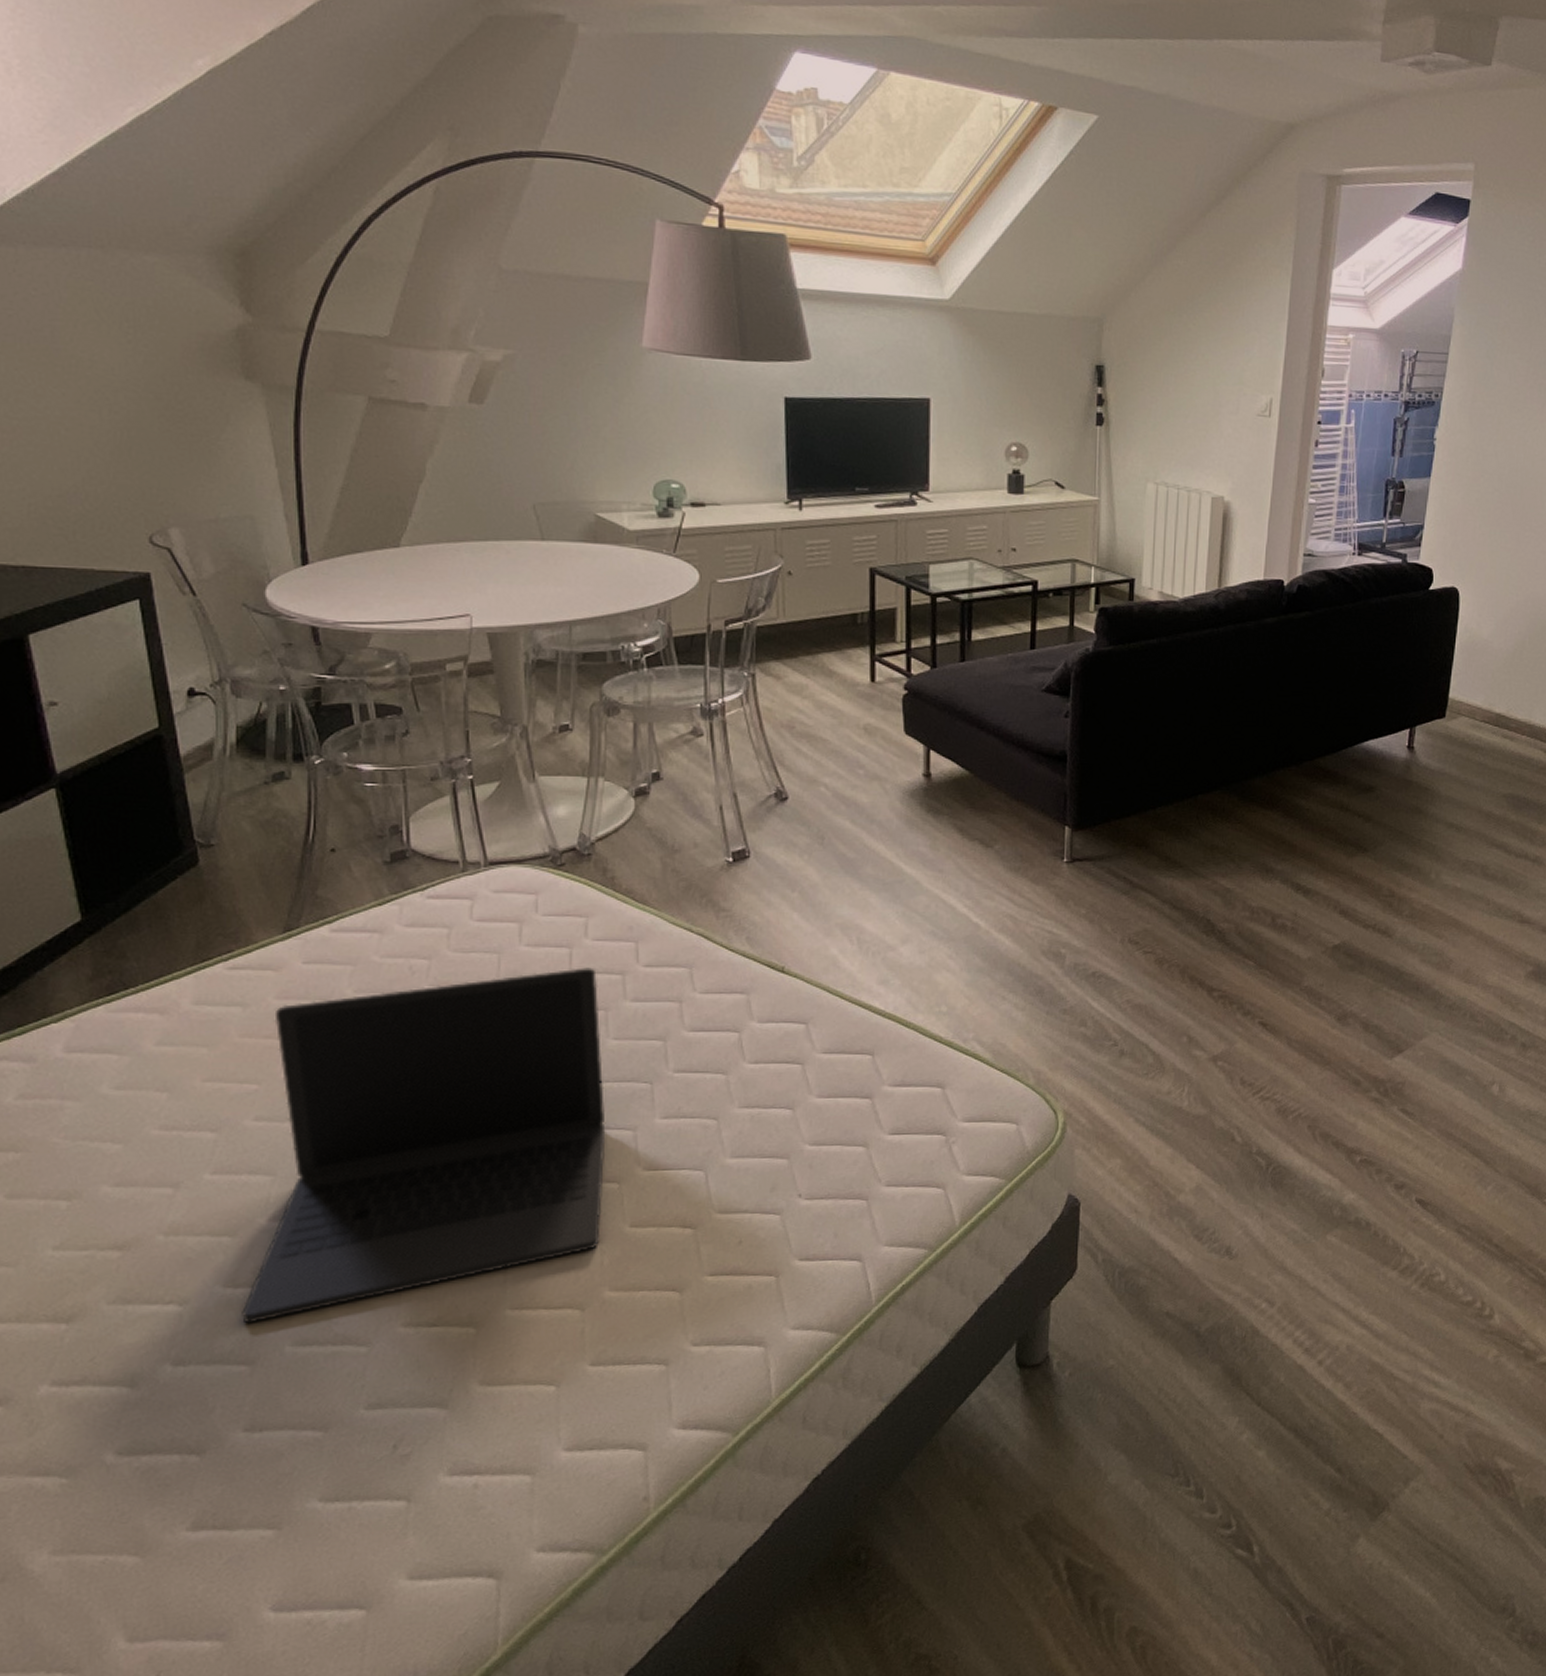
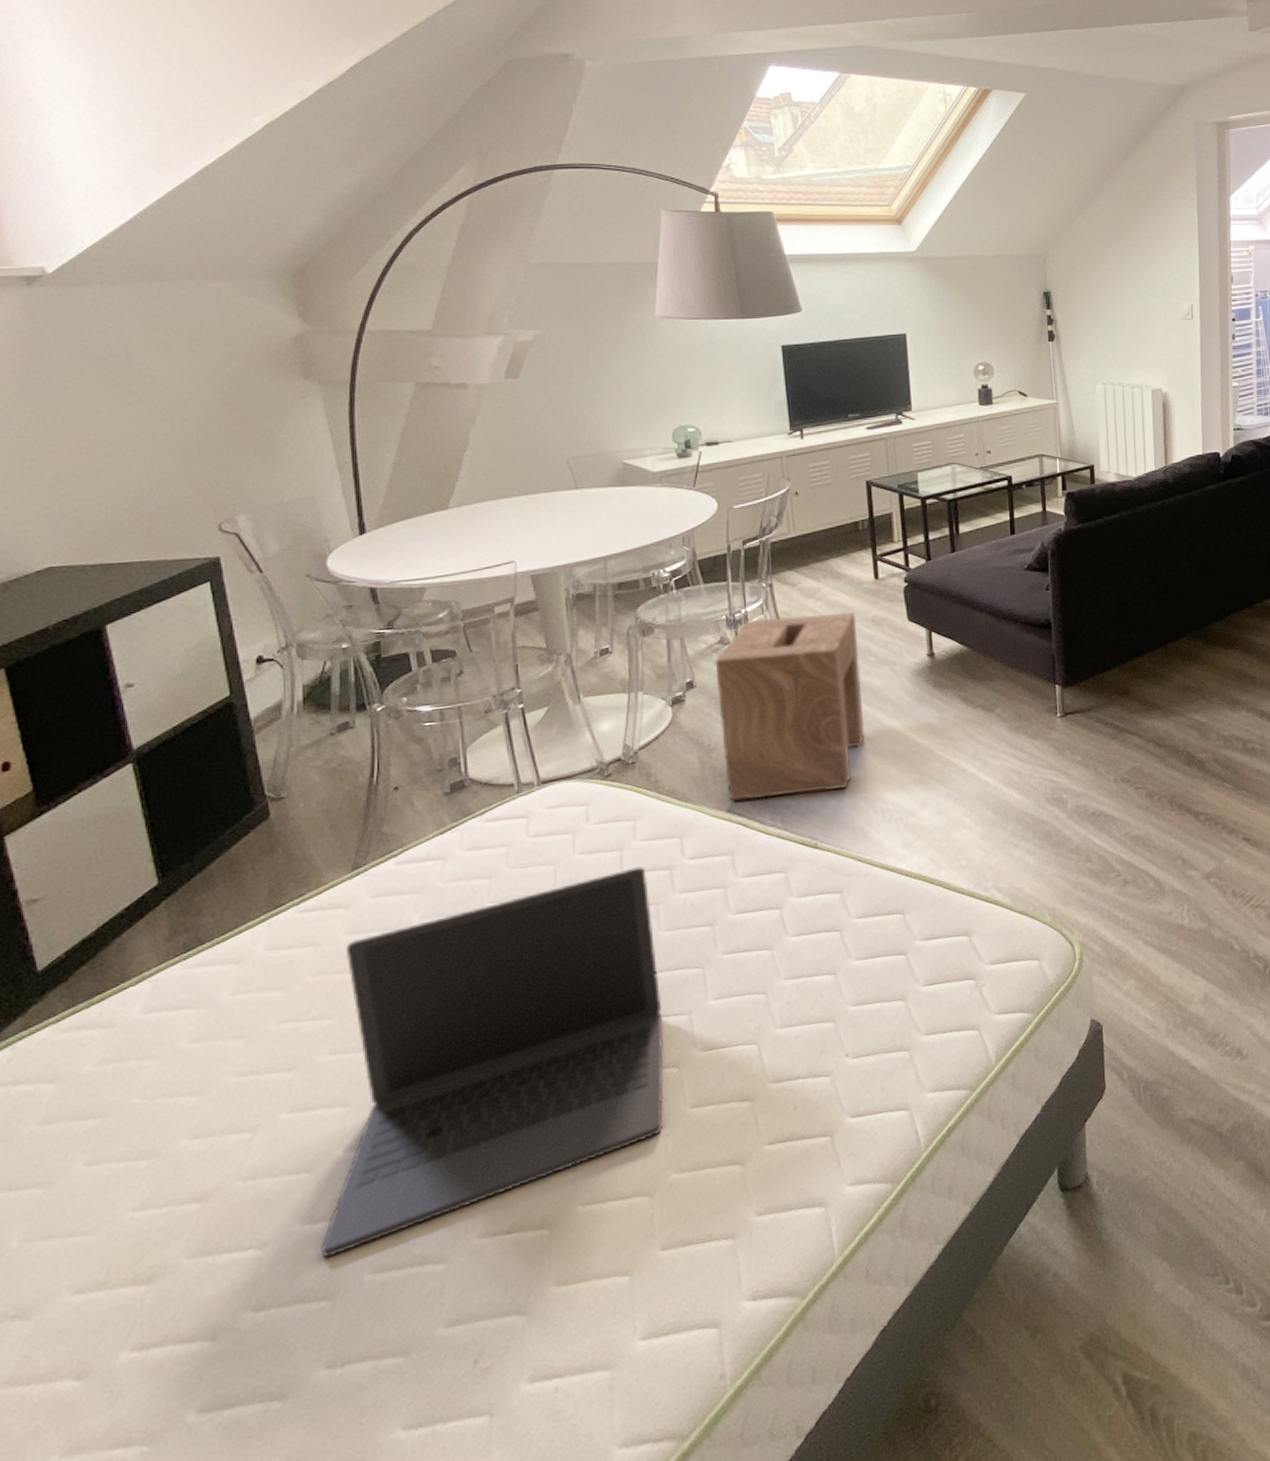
stool: none [685,712,847,912] -> present [715,611,865,801]

